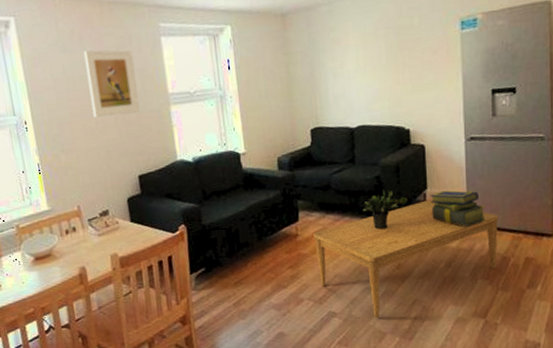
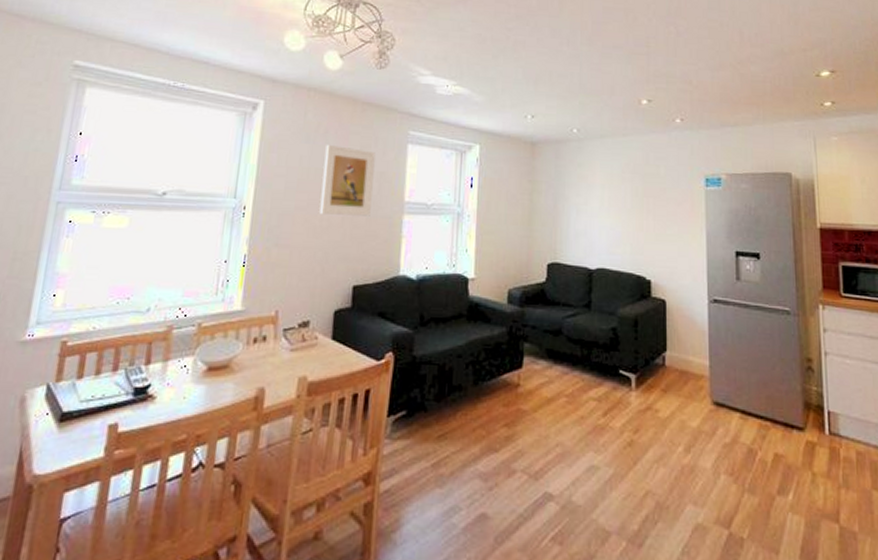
coffee table: present [313,200,499,318] -> none [537,364,744,510]
potted plant: present [362,189,407,230] -> none [595,344,645,393]
stack of books: present [430,190,487,227] -> none [670,356,731,404]

